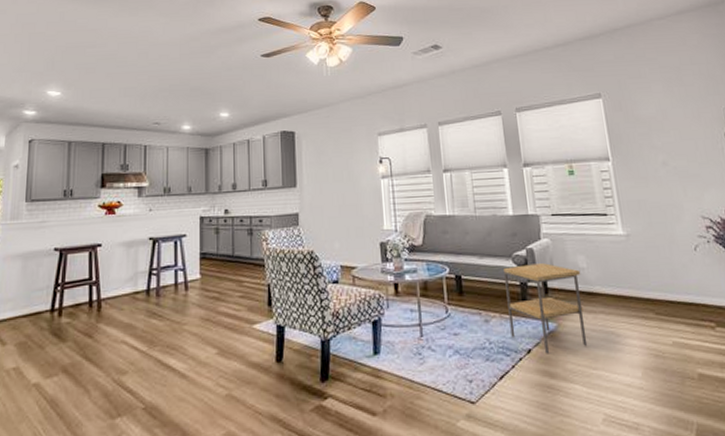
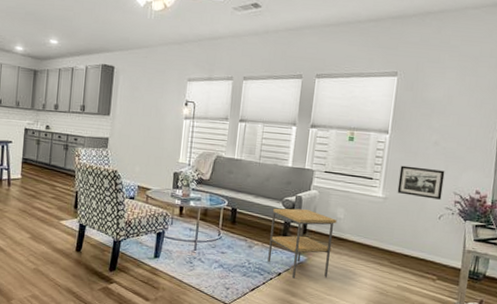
picture frame: none [633,193,690,228] -> present [397,165,445,200]

